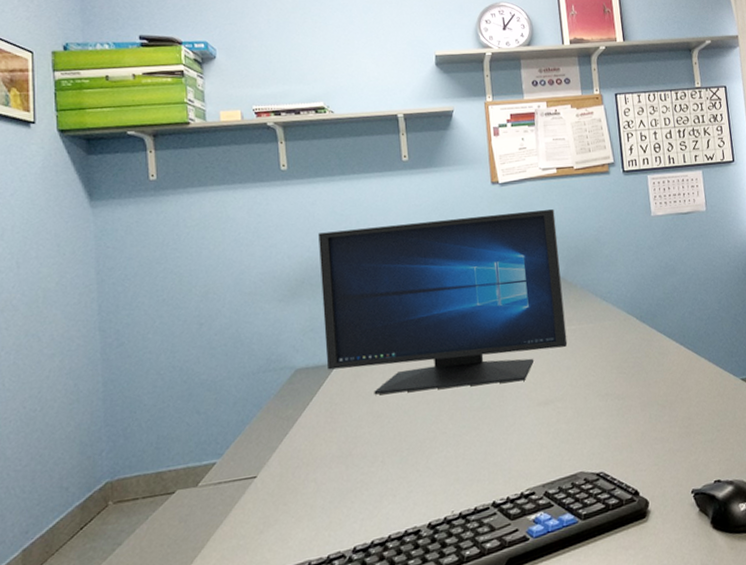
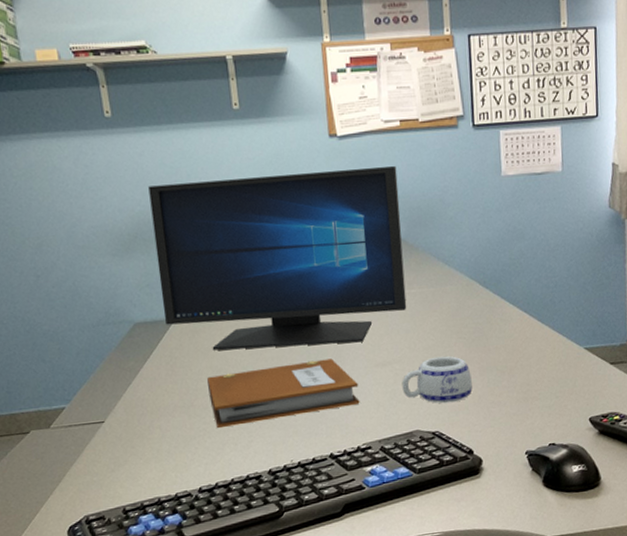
notebook: none [367,399,523,480] -> present [207,358,360,429]
mug: none [564,392,635,442] -> present [402,356,472,404]

